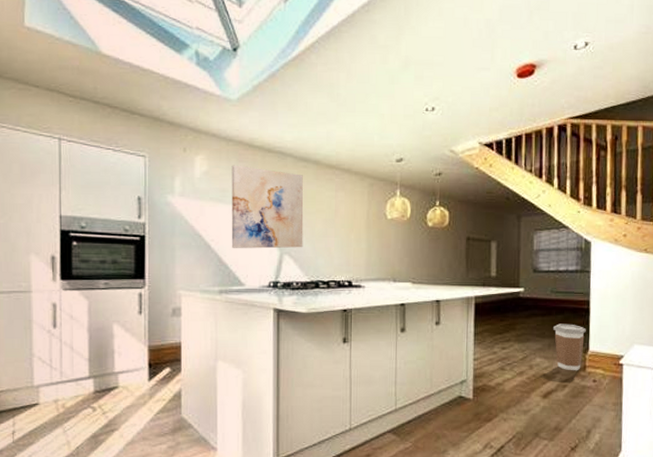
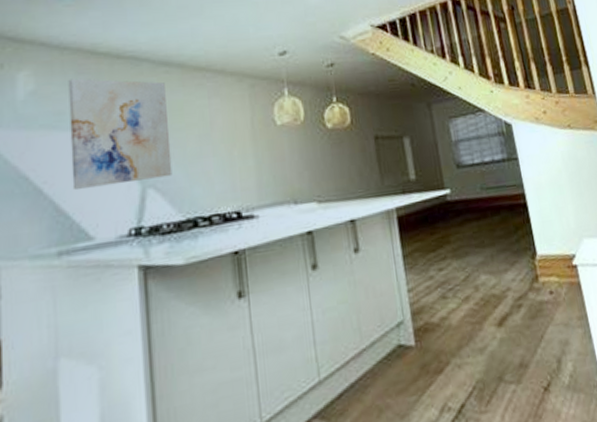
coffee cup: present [553,323,586,371] -> none [492,225,533,285]

